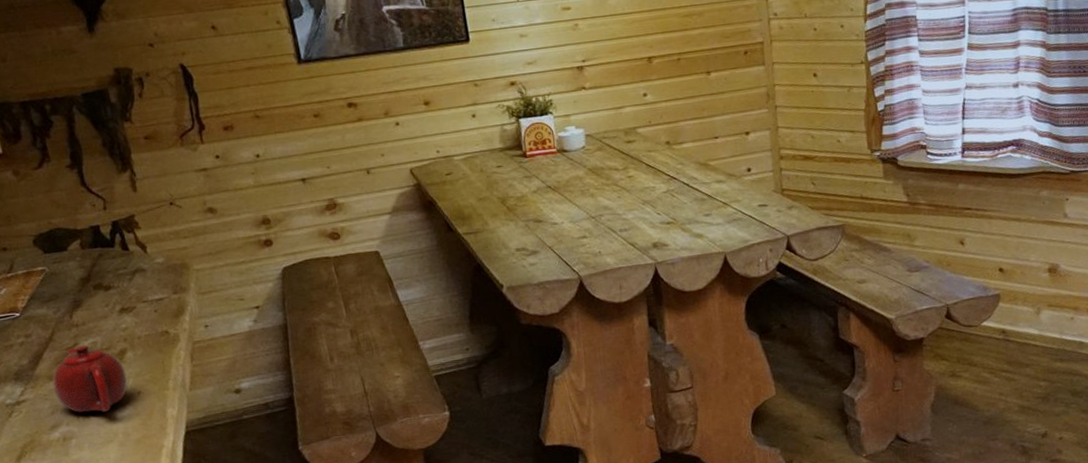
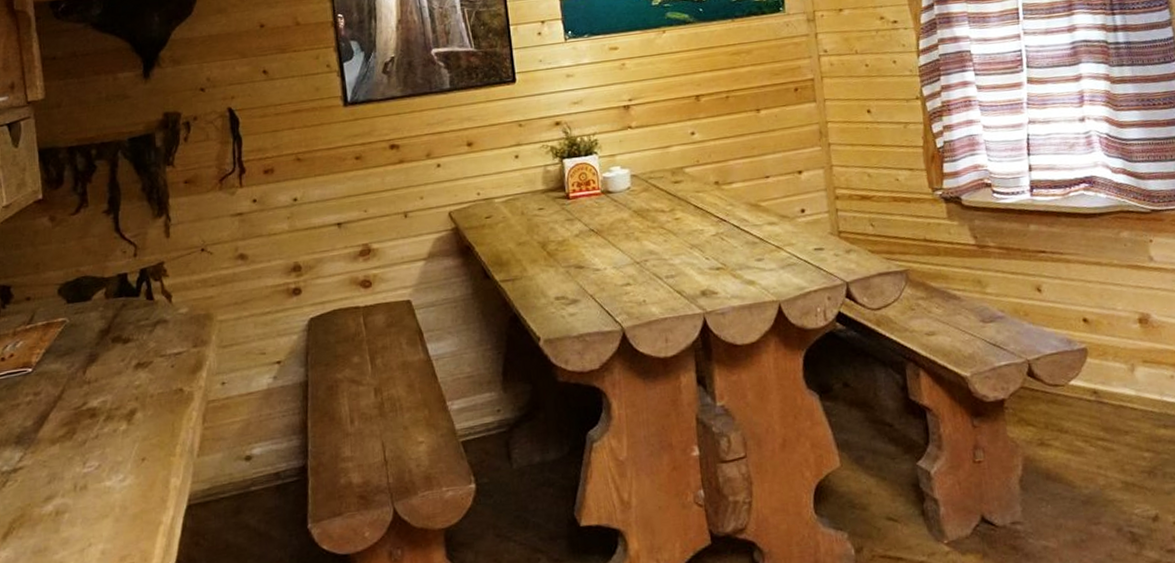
teapot: present [52,345,128,413] -> none [54,404,133,482]

